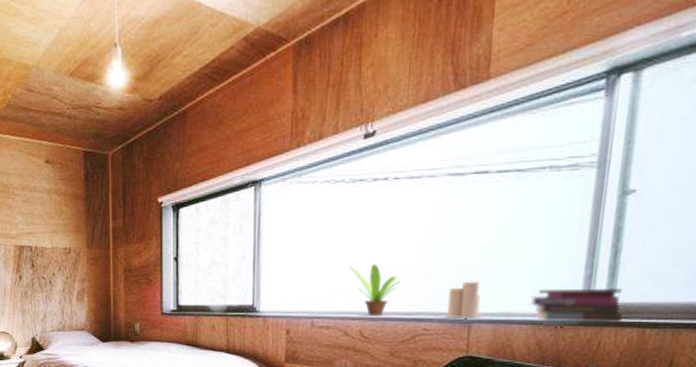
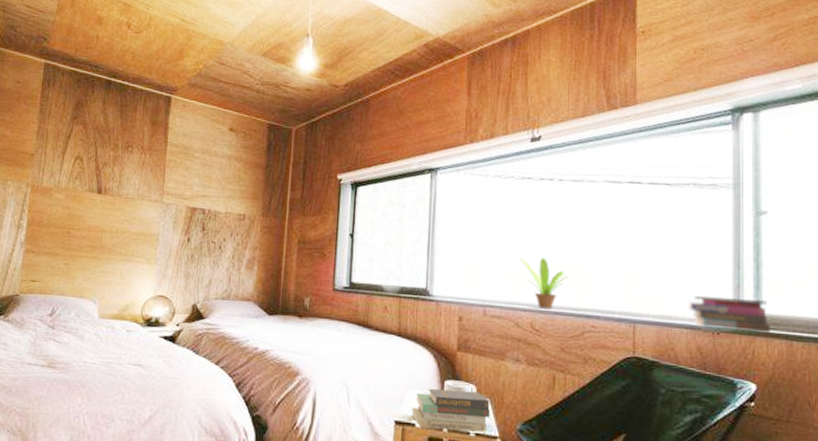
candle: present [444,279,482,318] -> none [610,280,645,319]

